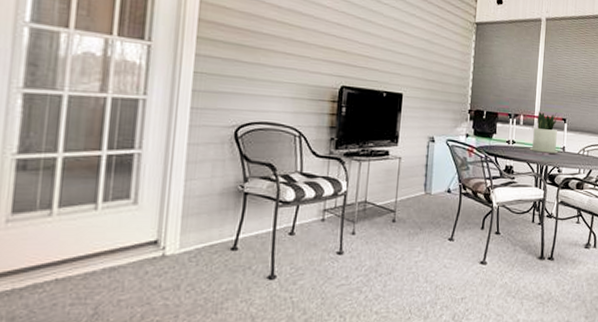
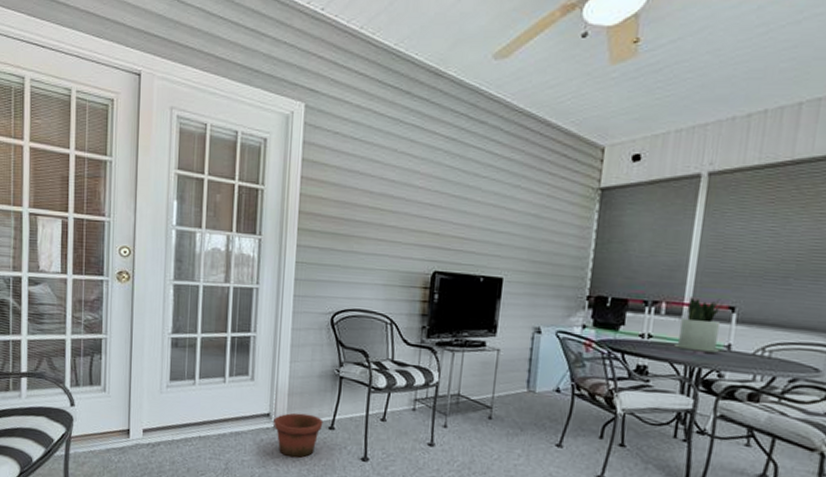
pot: none [162,236,225,288] -> present [274,413,323,458]

